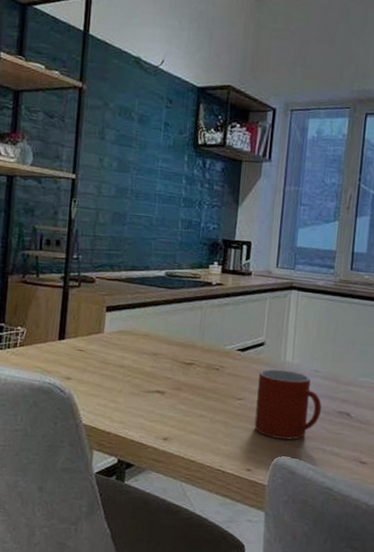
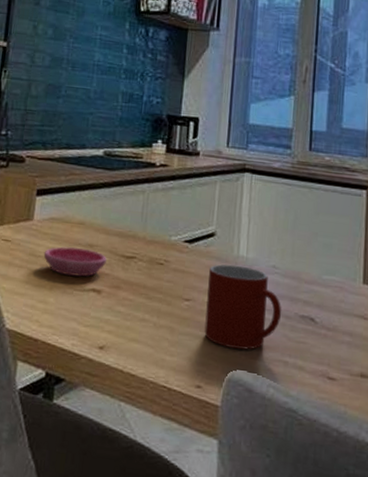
saucer: none [113,355,169,381] -> present [43,246,107,277]

